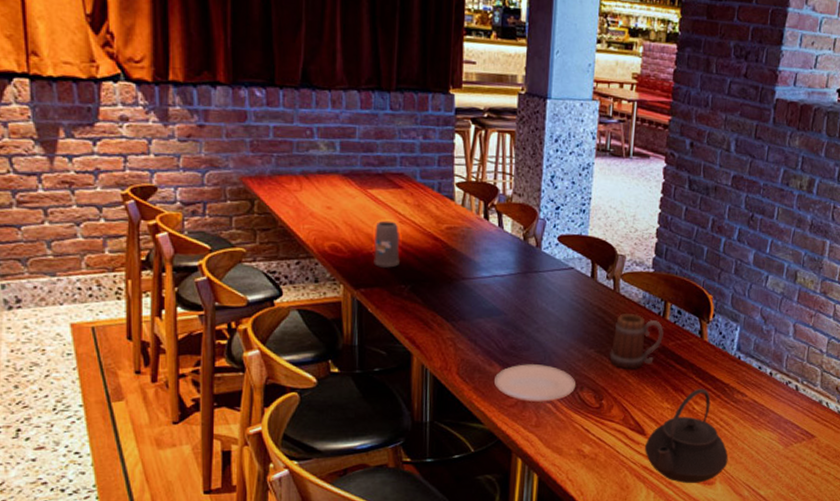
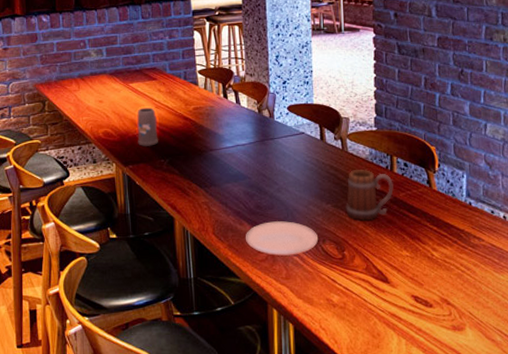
teapot: present [644,388,729,483] -> none [389,235,475,329]

